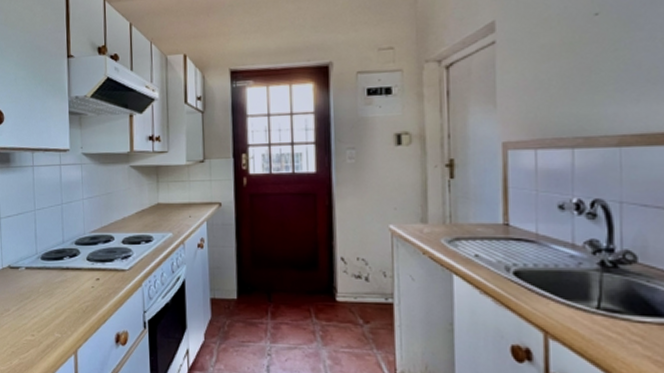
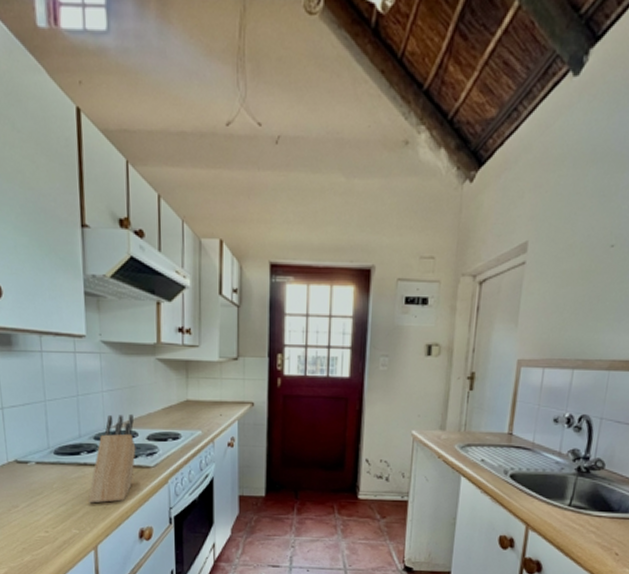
knife block: none [69,218,113,307] -> present [87,413,136,504]

